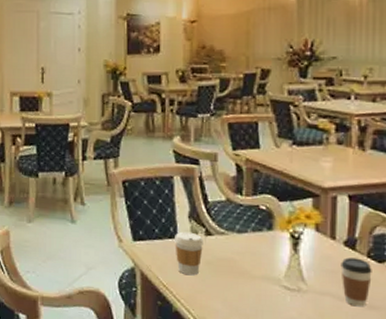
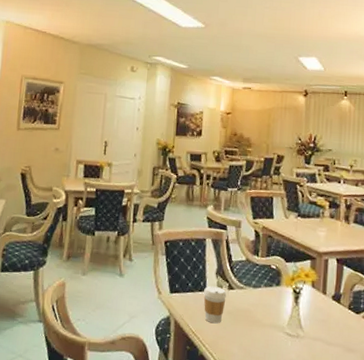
coffee cup: present [341,257,372,307] -> none [329,309,352,350]

